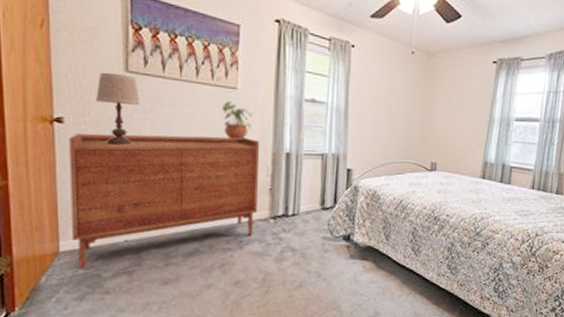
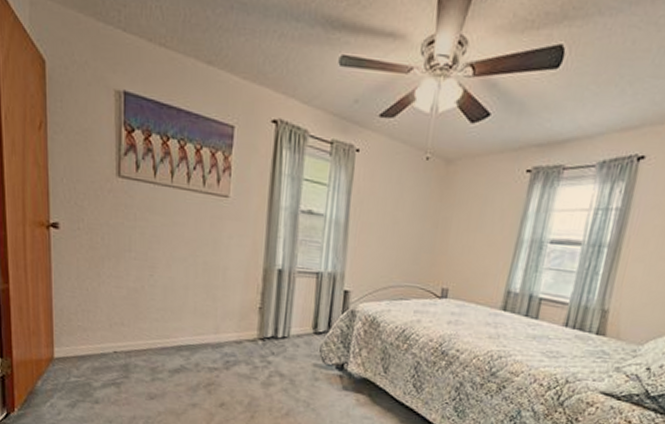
sideboard: present [68,133,260,269] -> none [63,240,251,377]
table lamp: present [95,72,141,146] -> none [88,176,132,254]
potted plant: present [223,101,252,141] -> none [213,210,244,254]

